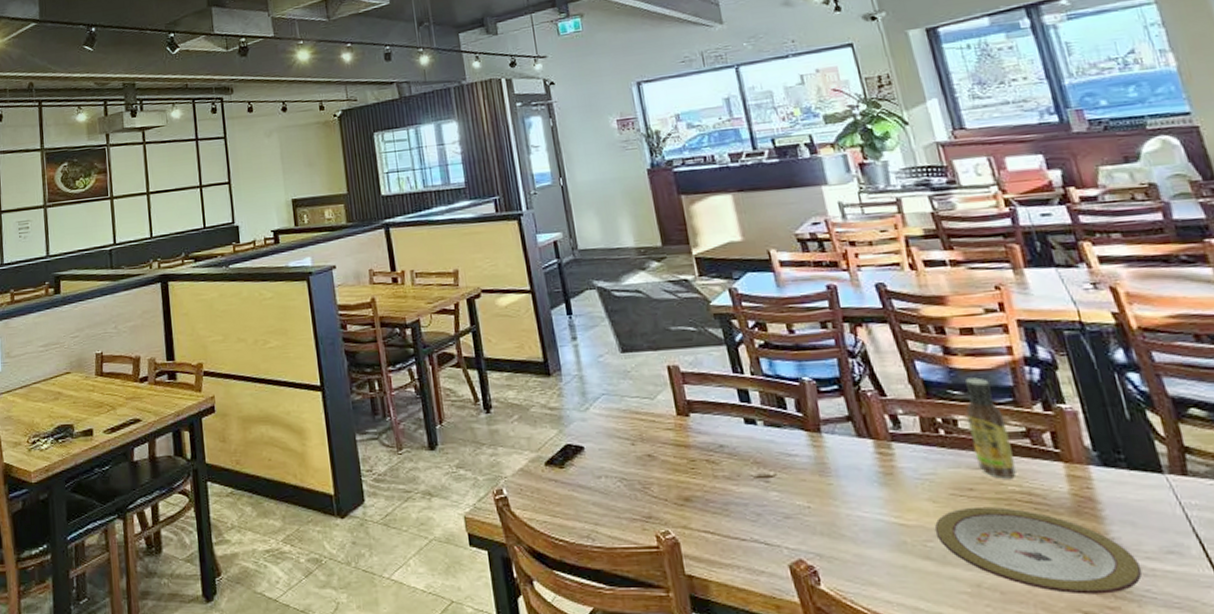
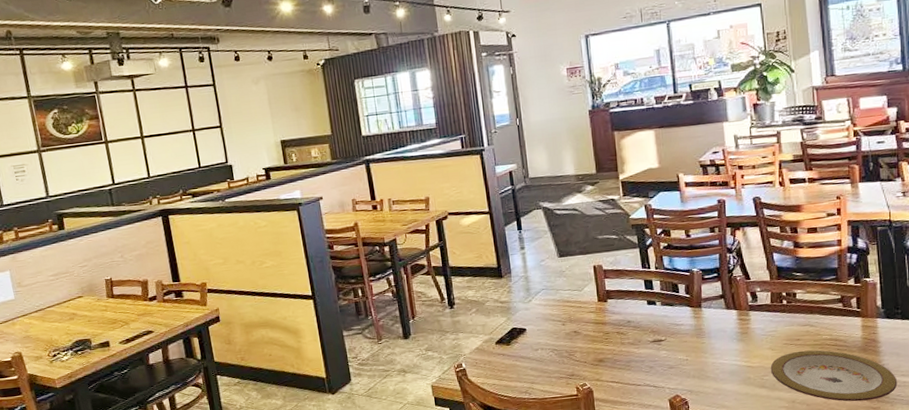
sauce bottle: present [964,377,1016,479] -> none [803,263,830,331]

